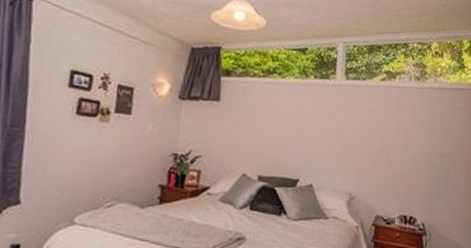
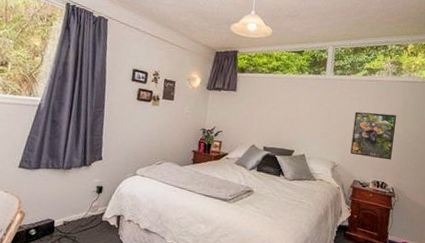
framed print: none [370,126,424,188] -> present [350,111,397,160]

